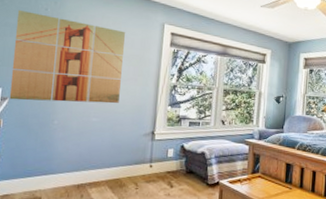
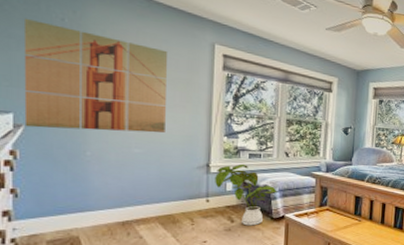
house plant: none [158,131,214,191] -> present [215,163,279,226]

